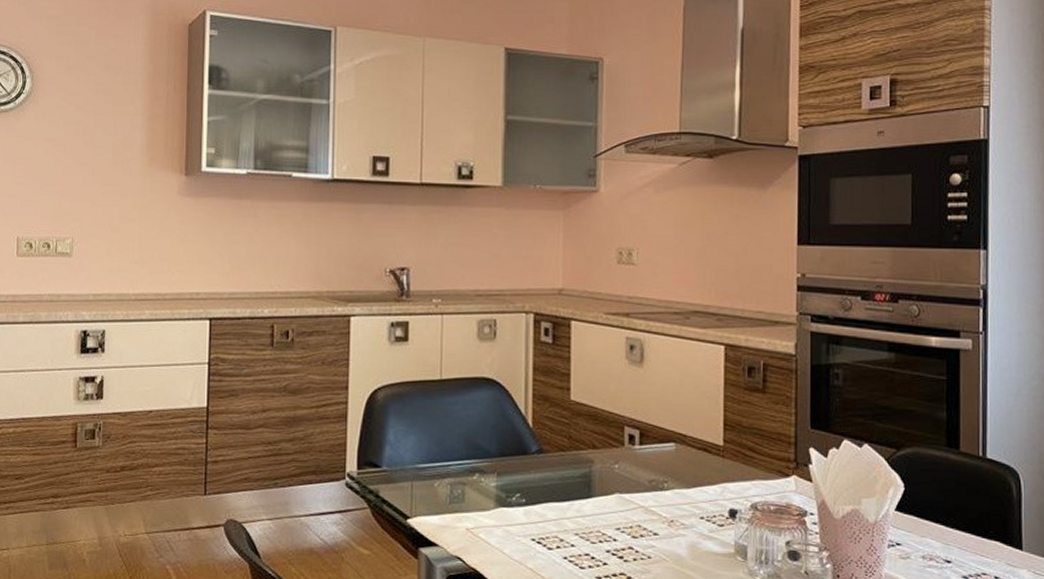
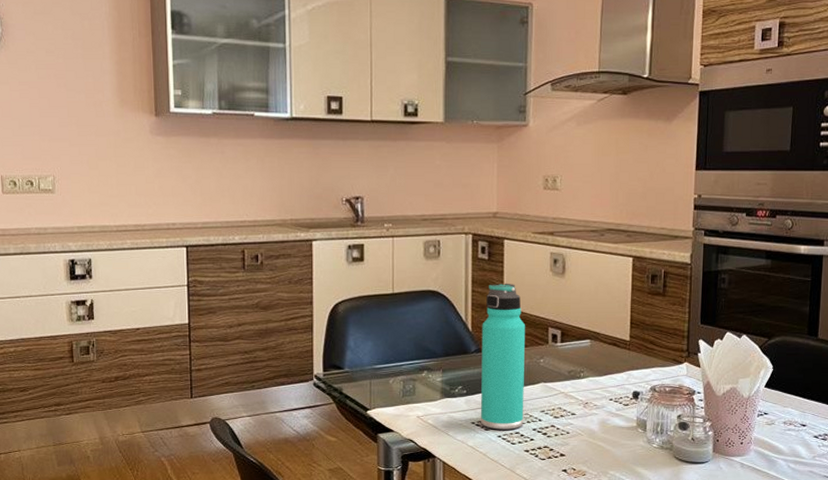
thermos bottle: none [542,371,597,550] -> present [480,283,526,430]

